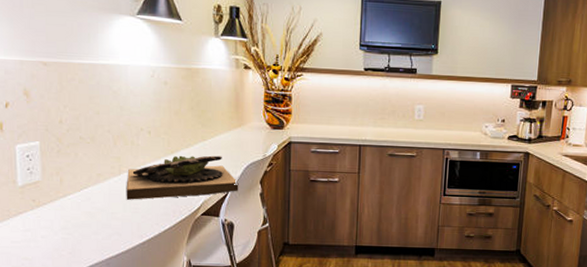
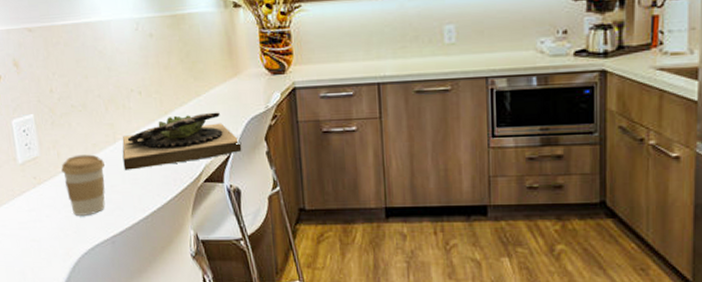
coffee cup: none [63,182,107,238] -> present [61,154,106,216]

